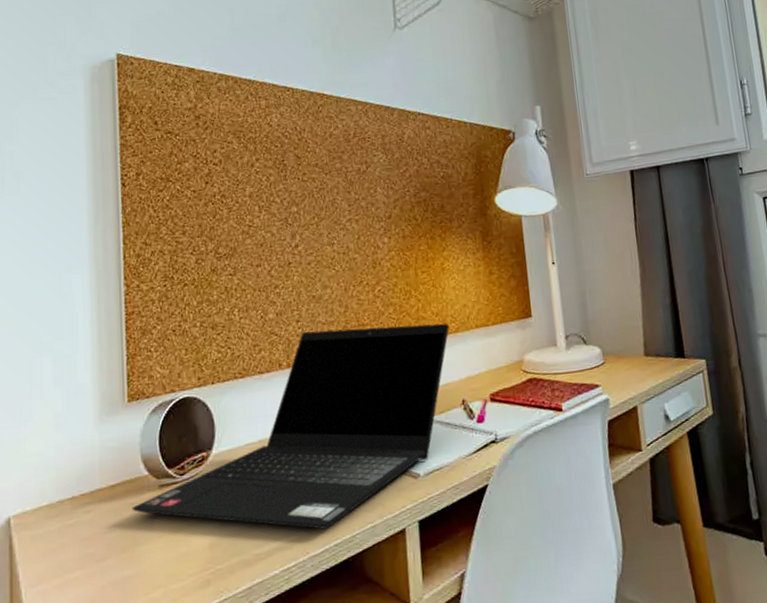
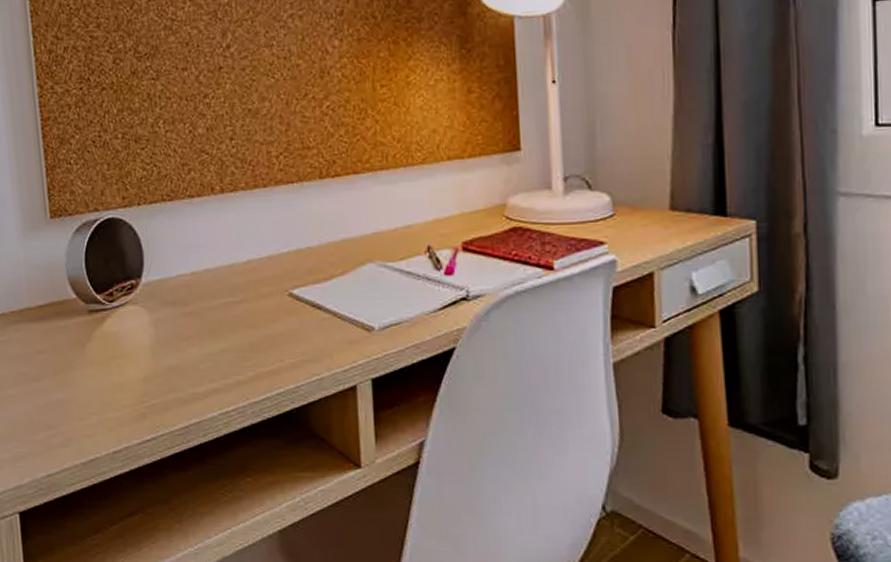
laptop computer: present [132,323,449,530] -> none [62,151,414,376]

